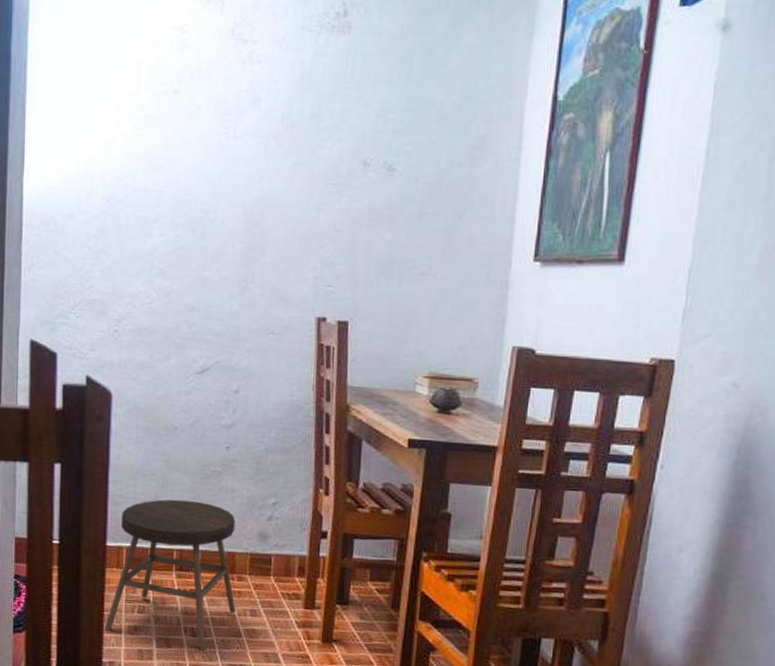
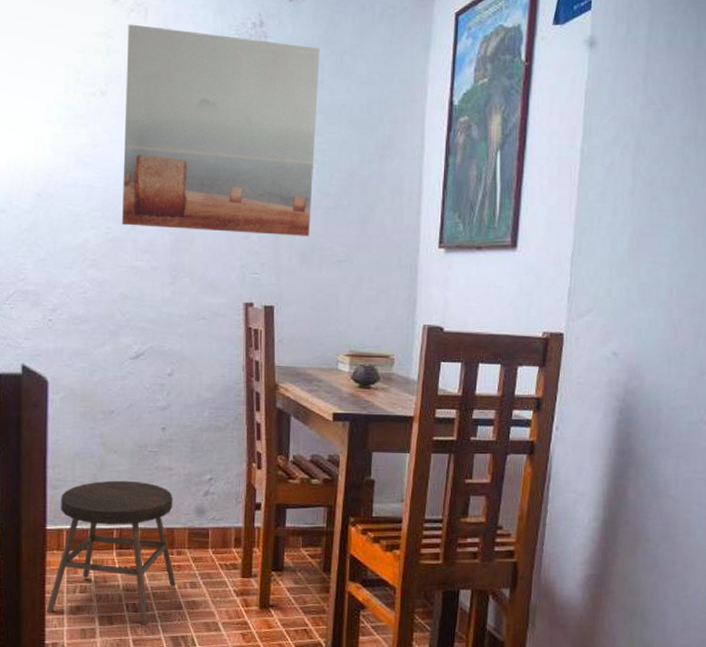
wall art: none [190,17,409,247] -> present [121,24,320,236]

